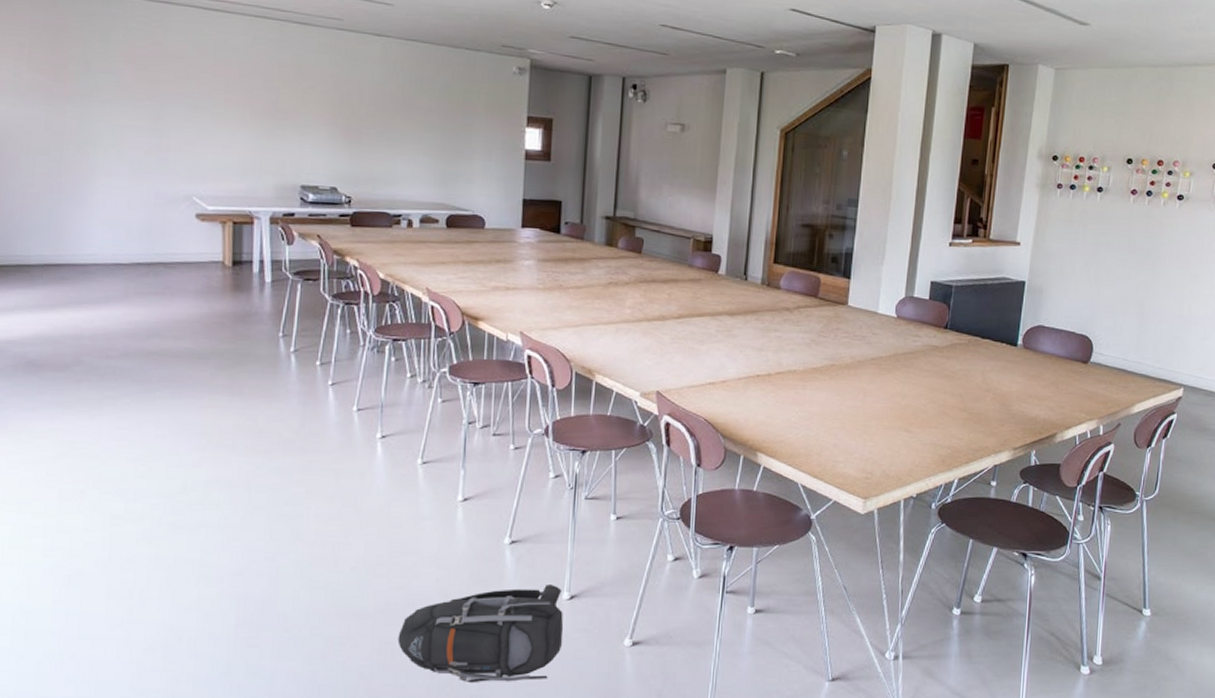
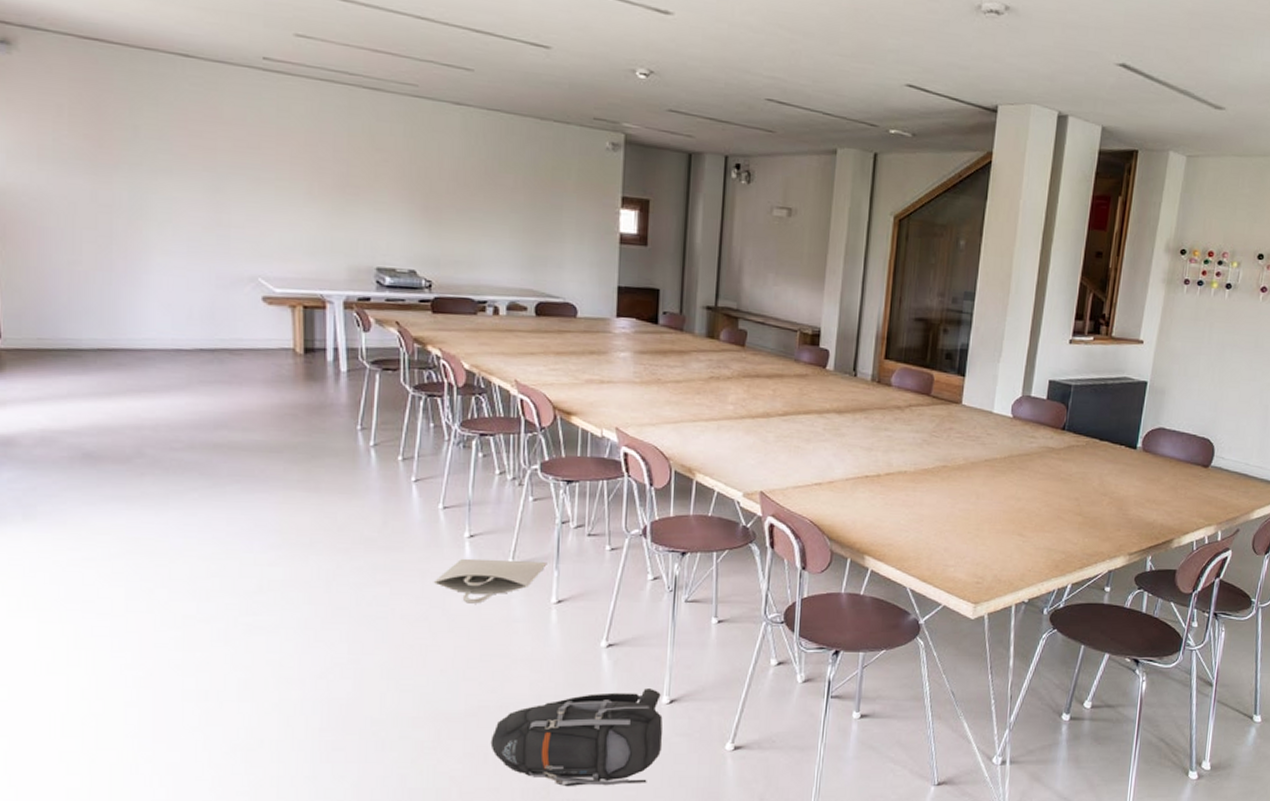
tote bag: none [346,458,454,502] -> present [433,558,547,604]

